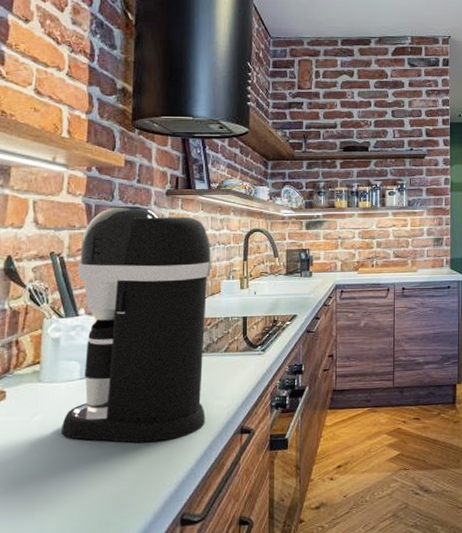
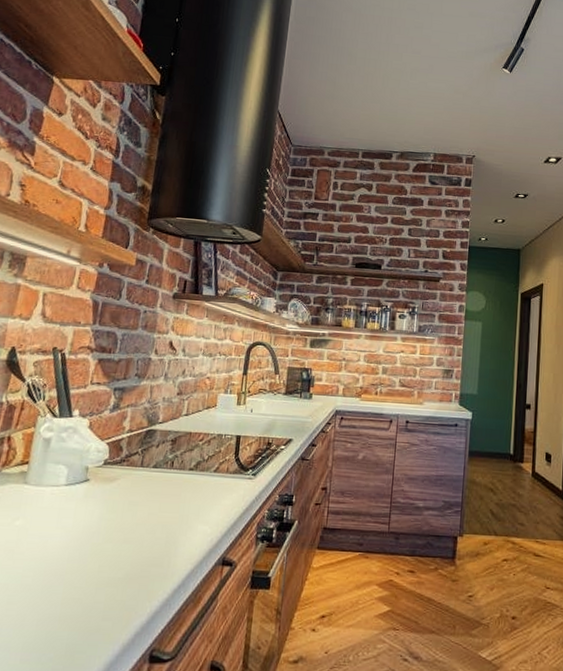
coffee maker: present [62,206,211,443] -> none [40,306,211,564]

